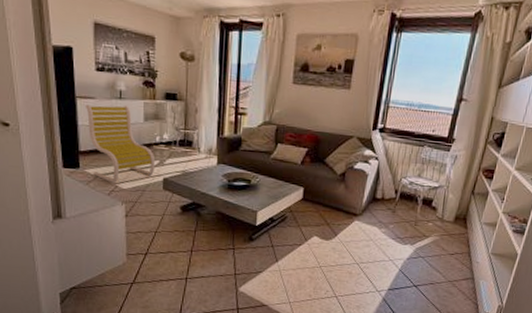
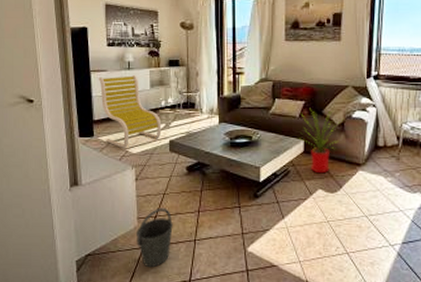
bucket: none [125,245,164,303] -> present [137,207,173,268]
house plant: none [299,155,344,222] -> present [299,108,343,174]

